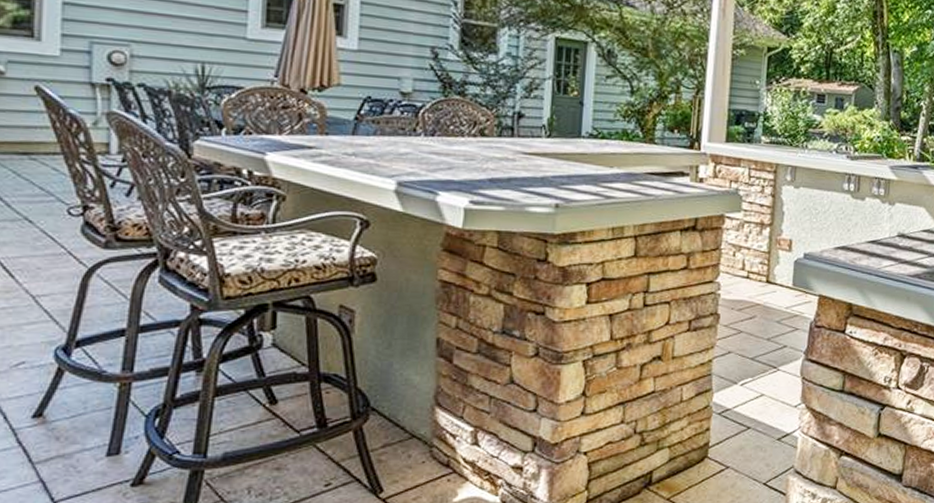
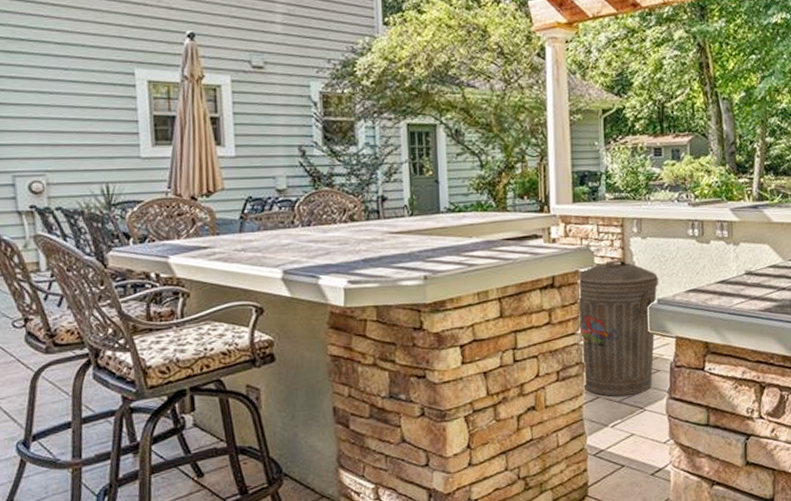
trash can: none [715,207,808,354] -> present [577,259,659,397]

